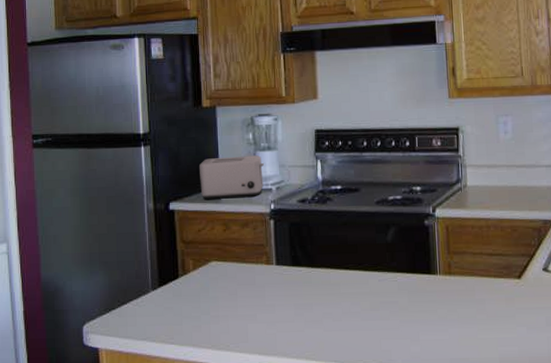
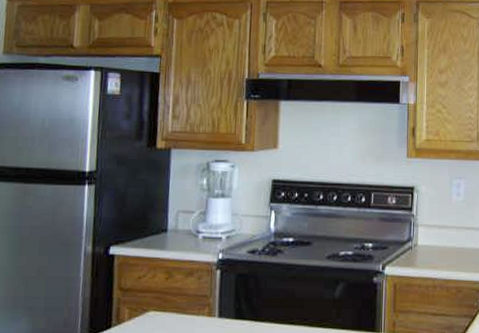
toaster: present [199,155,264,200] -> none [145,201,216,246]

